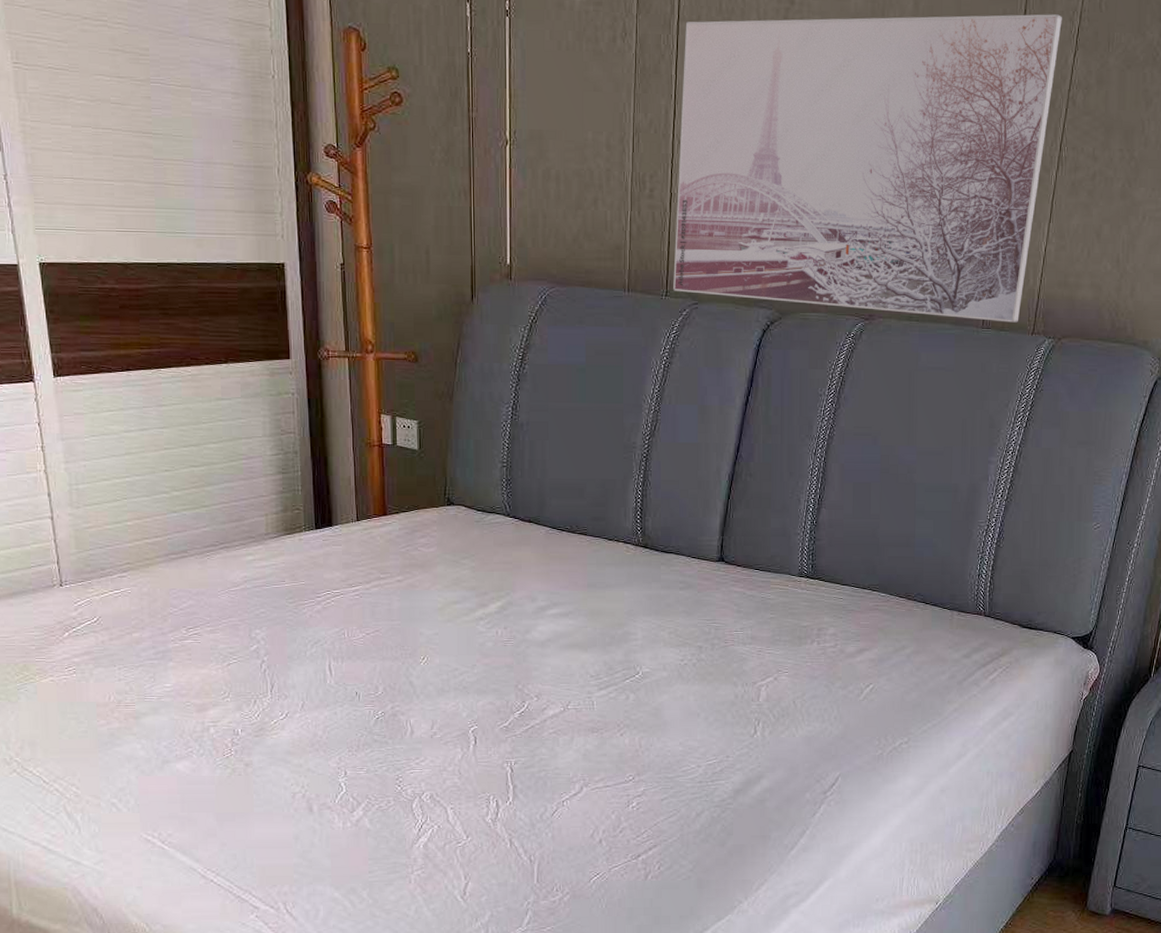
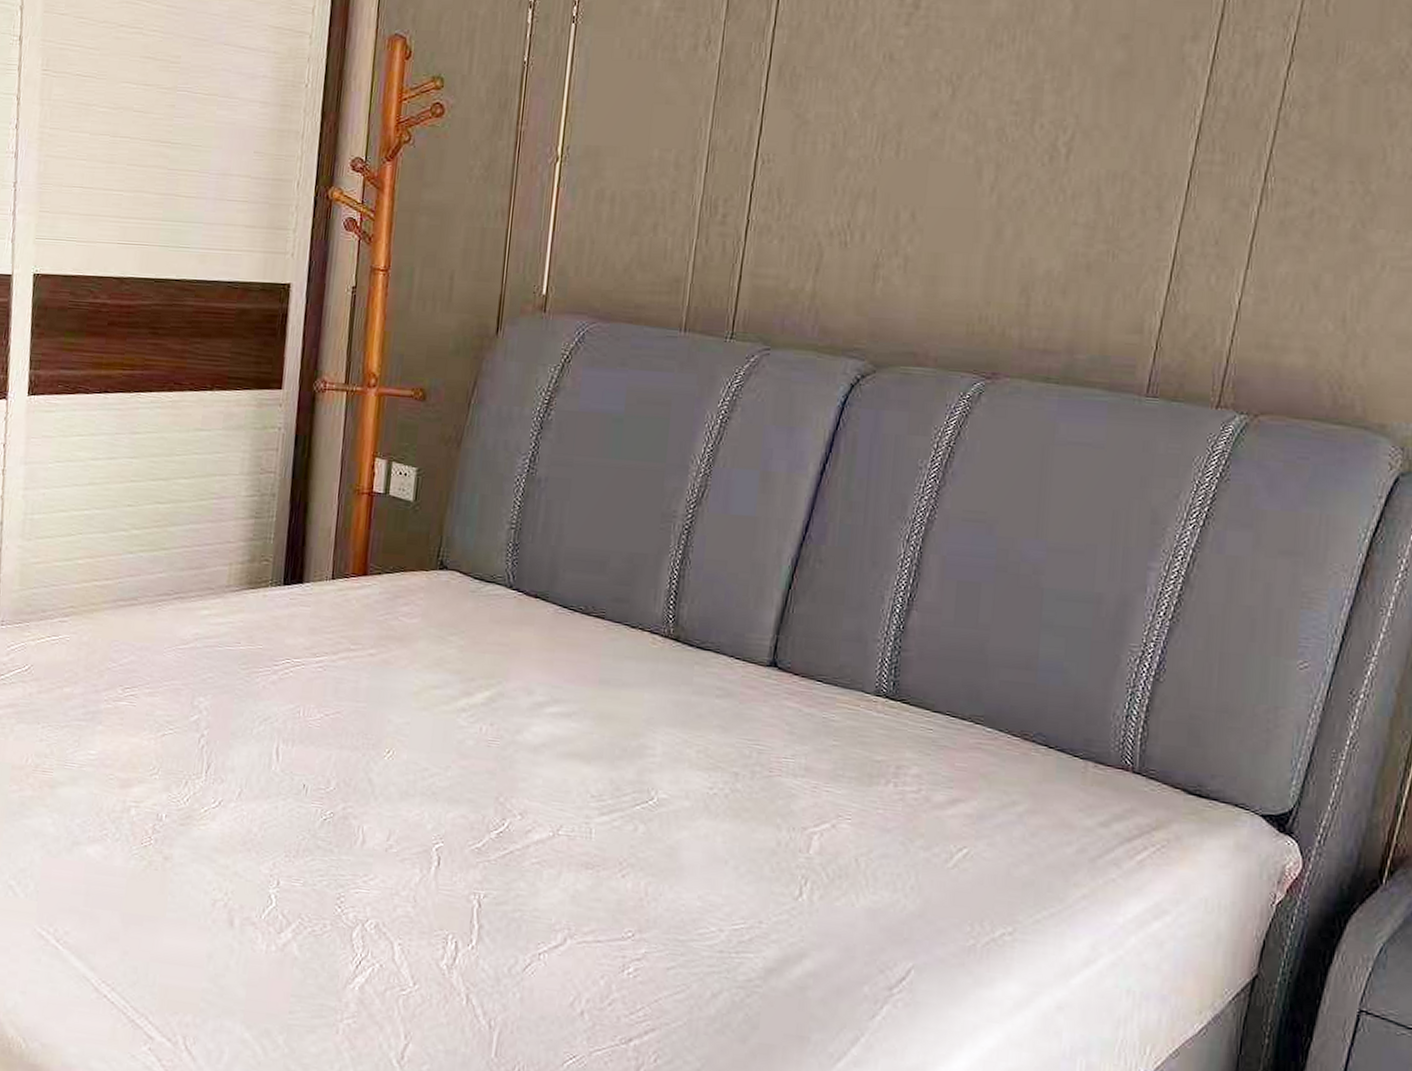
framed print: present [673,14,1062,323] -> none [741,19,1273,392]

